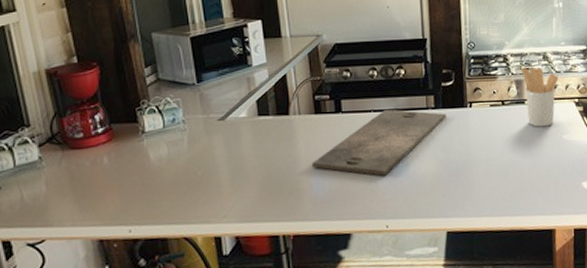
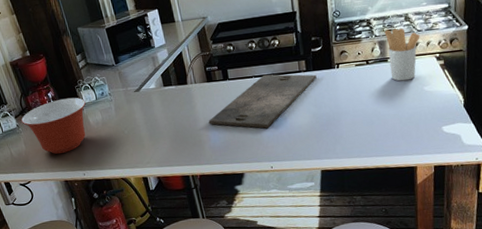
mixing bowl: none [48,123,148,201] -> present [21,97,86,154]

